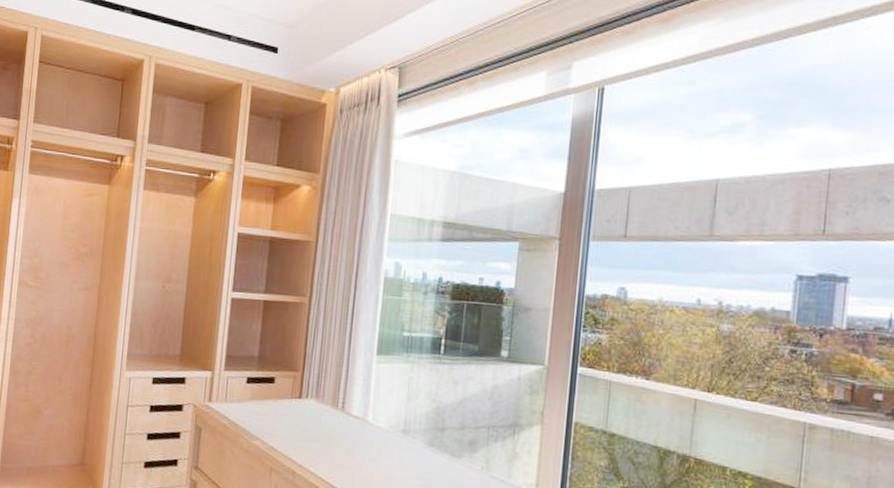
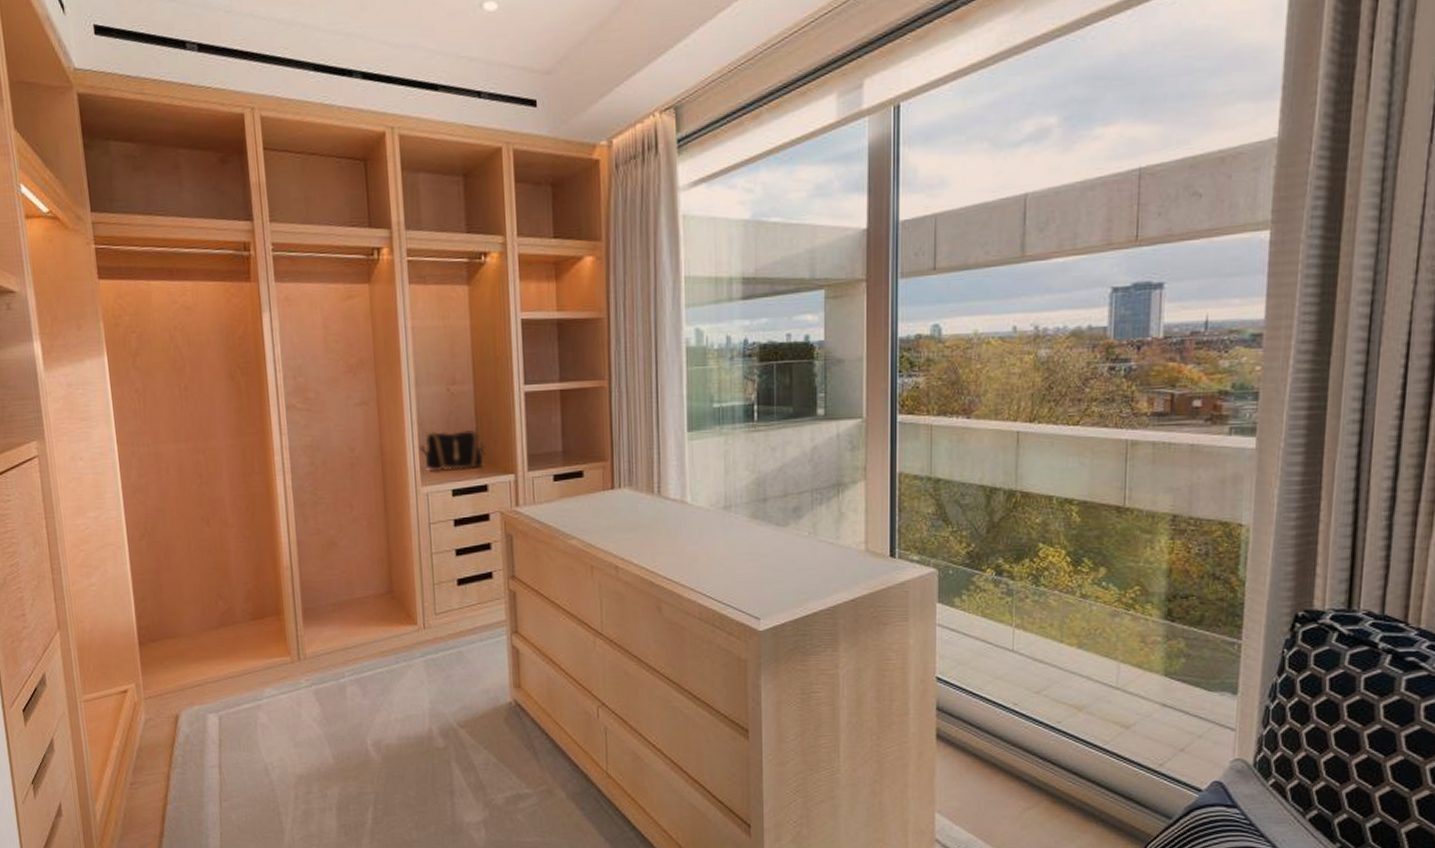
handbag: none [130,321,189,362] -> present [420,427,486,471]

